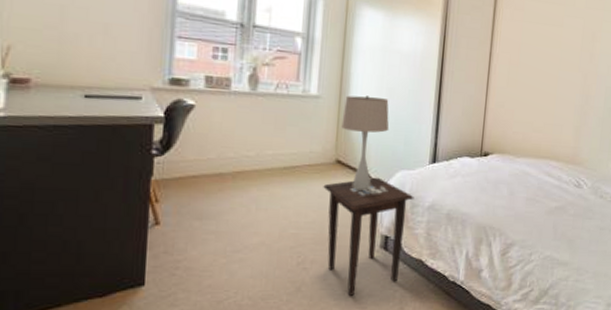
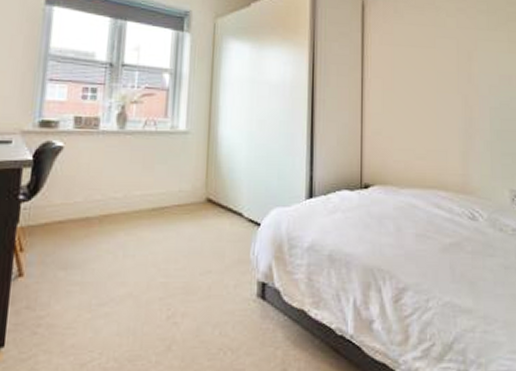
side table: present [323,177,415,297] -> none [194,216,292,357]
table lamp: present [341,95,390,189] -> none [211,129,261,230]

